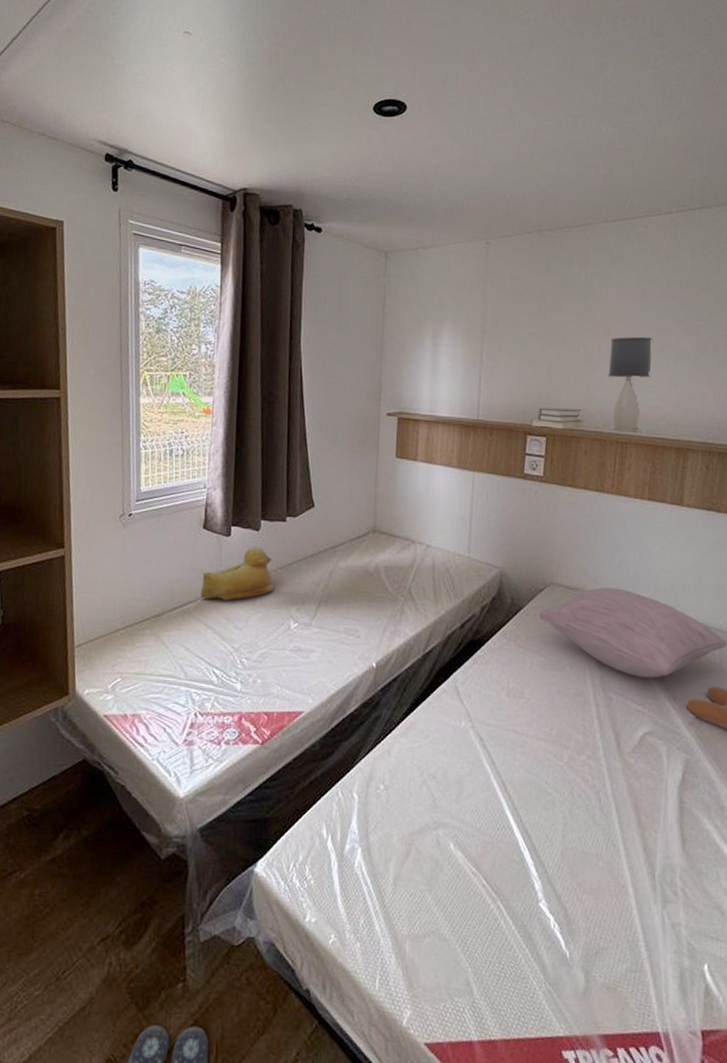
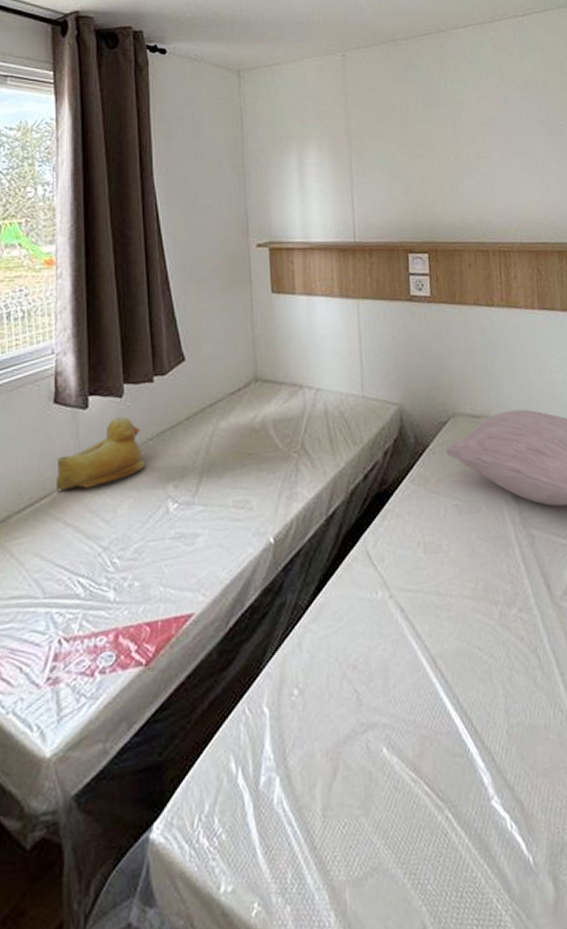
books: present [530,407,586,429] -> none [409,219,466,244]
table lamp: present [608,336,653,433] -> none [478,140,523,240]

